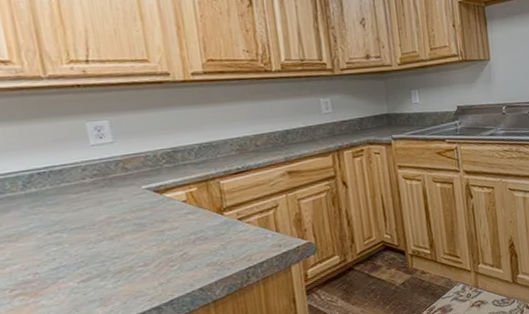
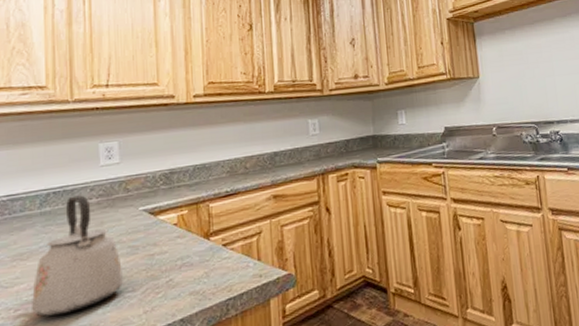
kettle: none [28,175,132,295] -> present [31,195,123,317]

